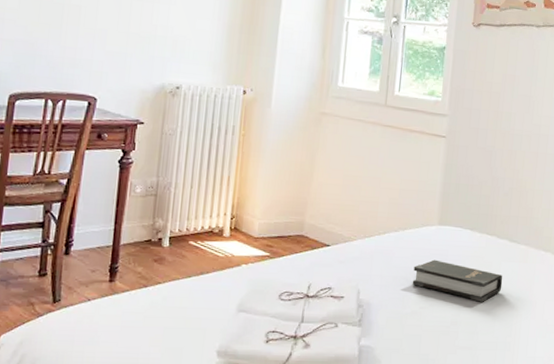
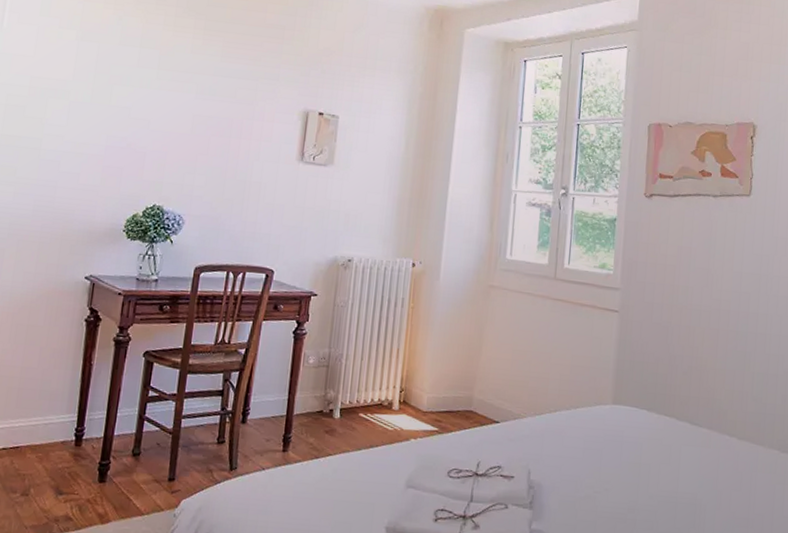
hardback book: present [412,259,503,302] -> none [585,441,684,489]

